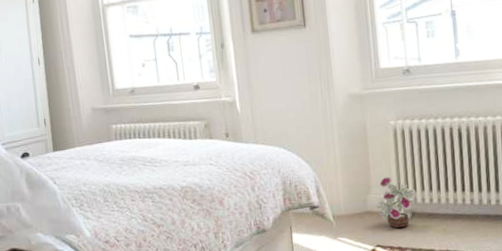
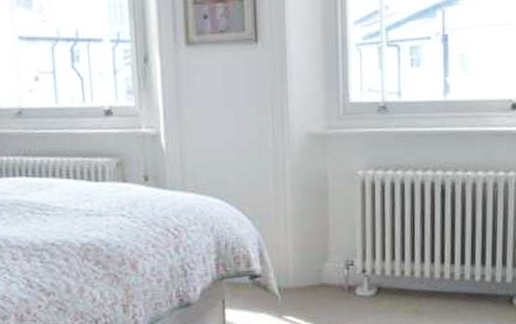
decorative plant: present [375,176,415,228] -> none [332,241,383,306]

